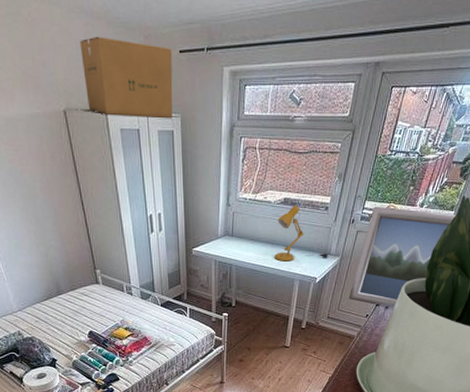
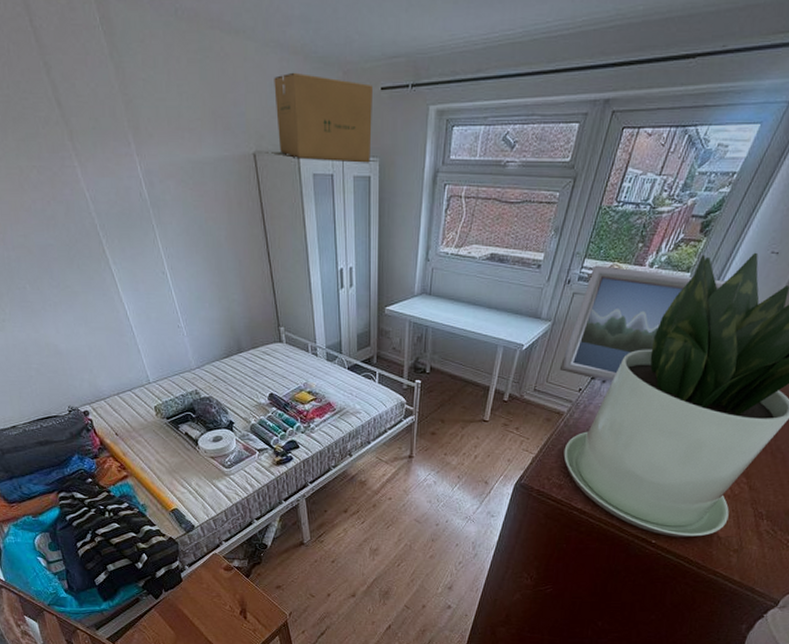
desk lamp: present [274,204,331,262] -> none [476,261,541,325]

